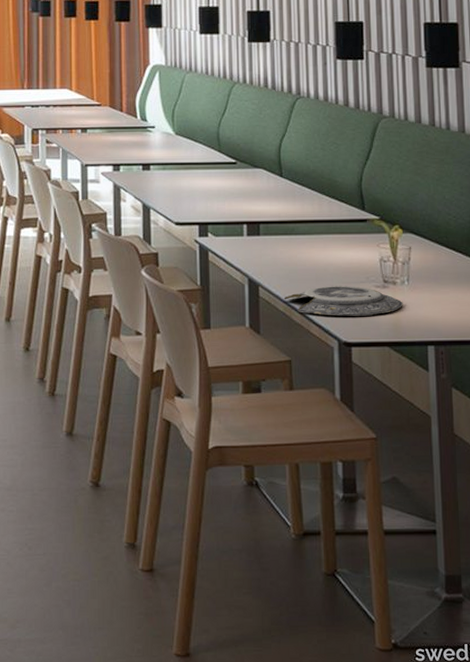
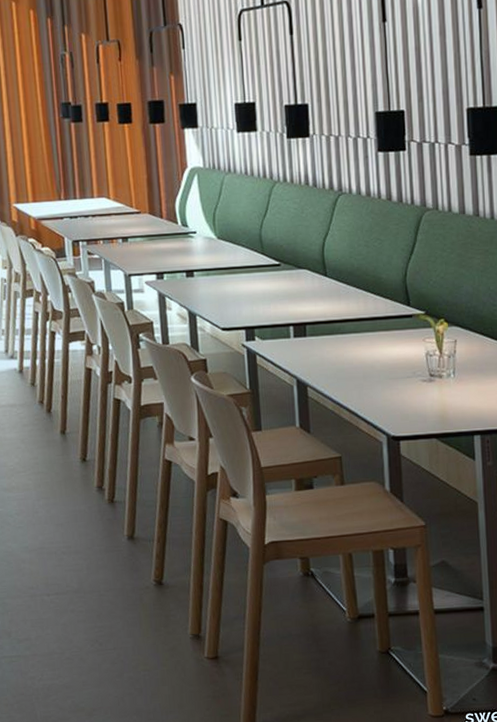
plate: present [284,285,403,316] -> none [332,381,449,412]

